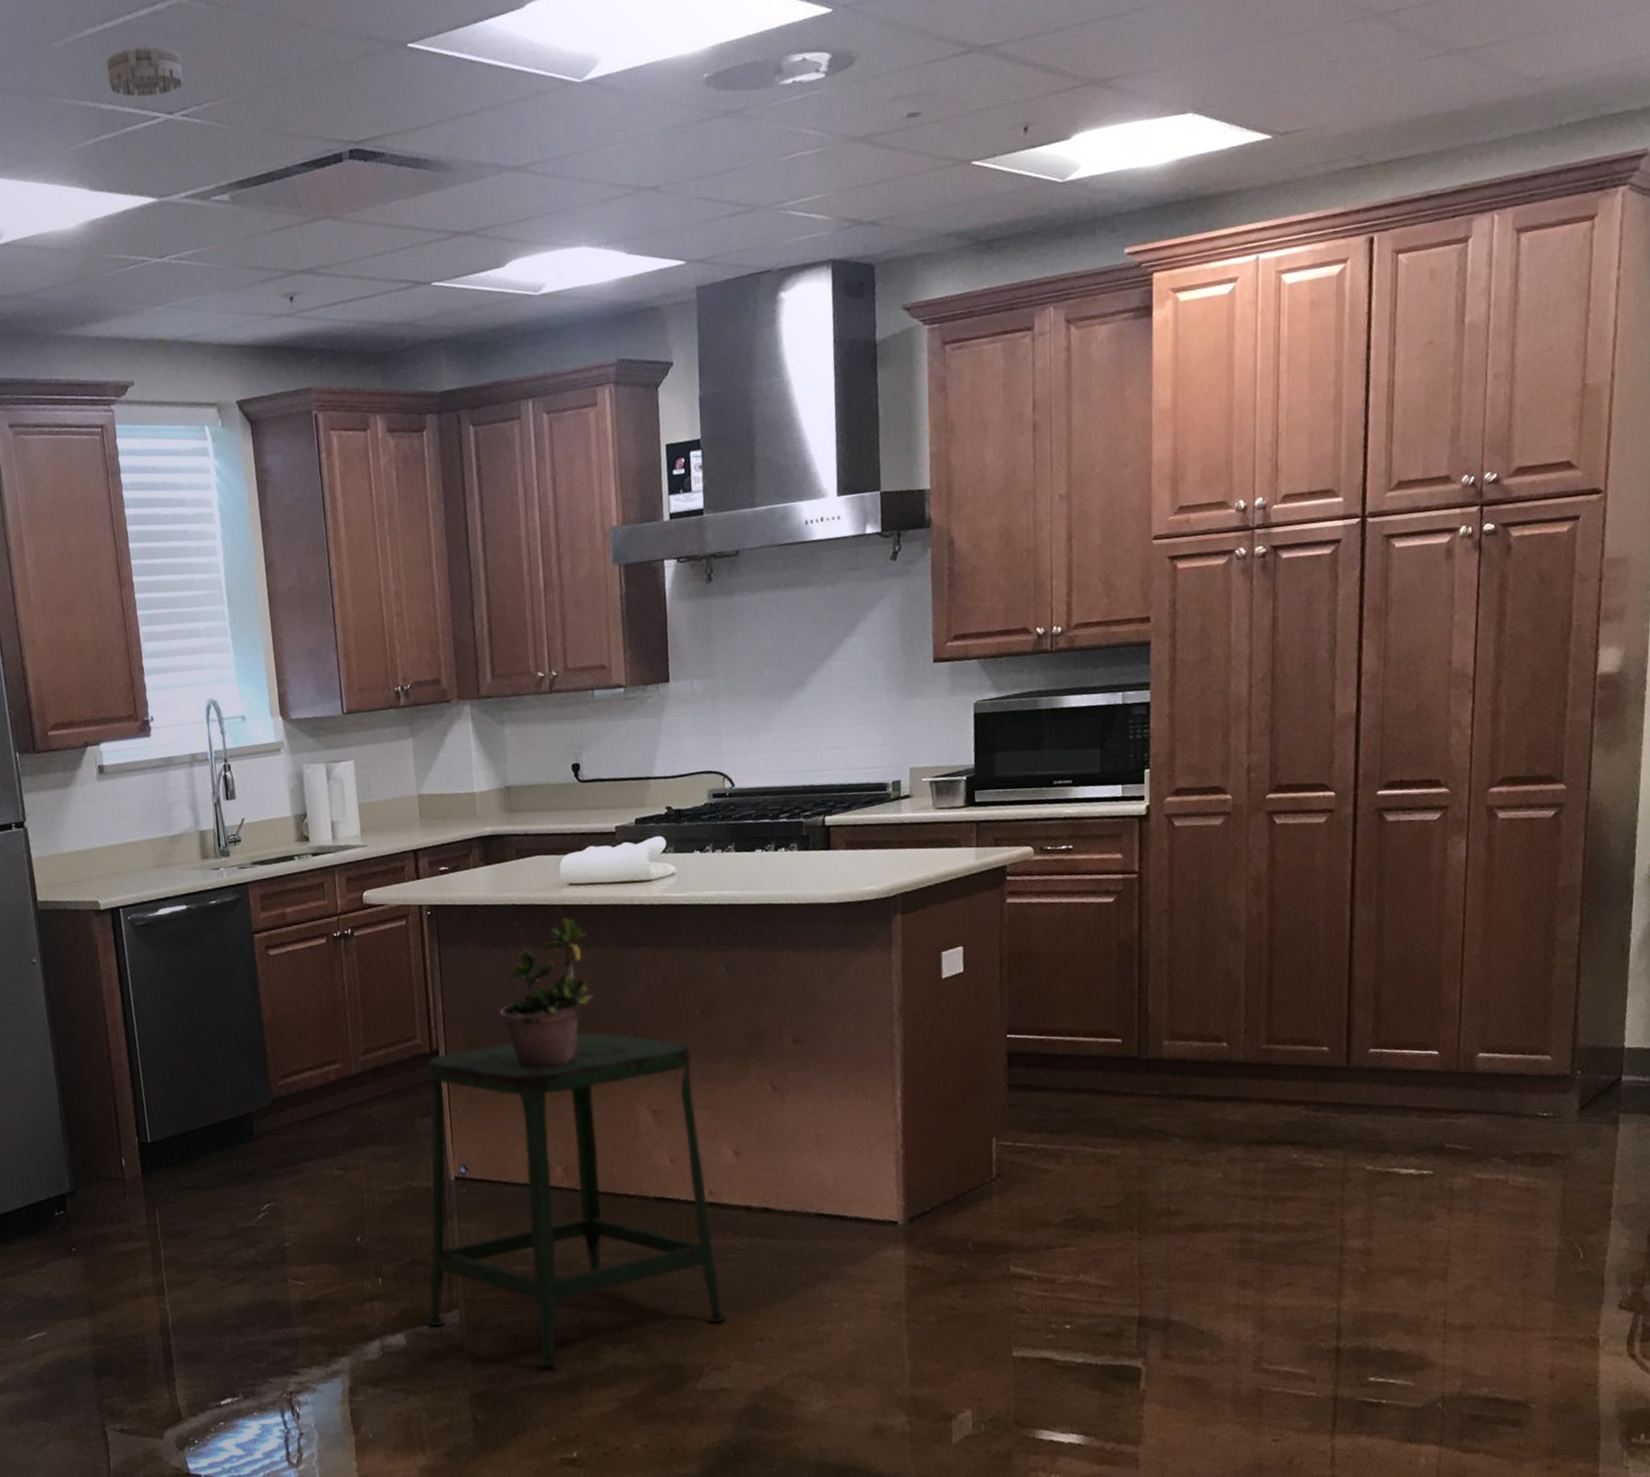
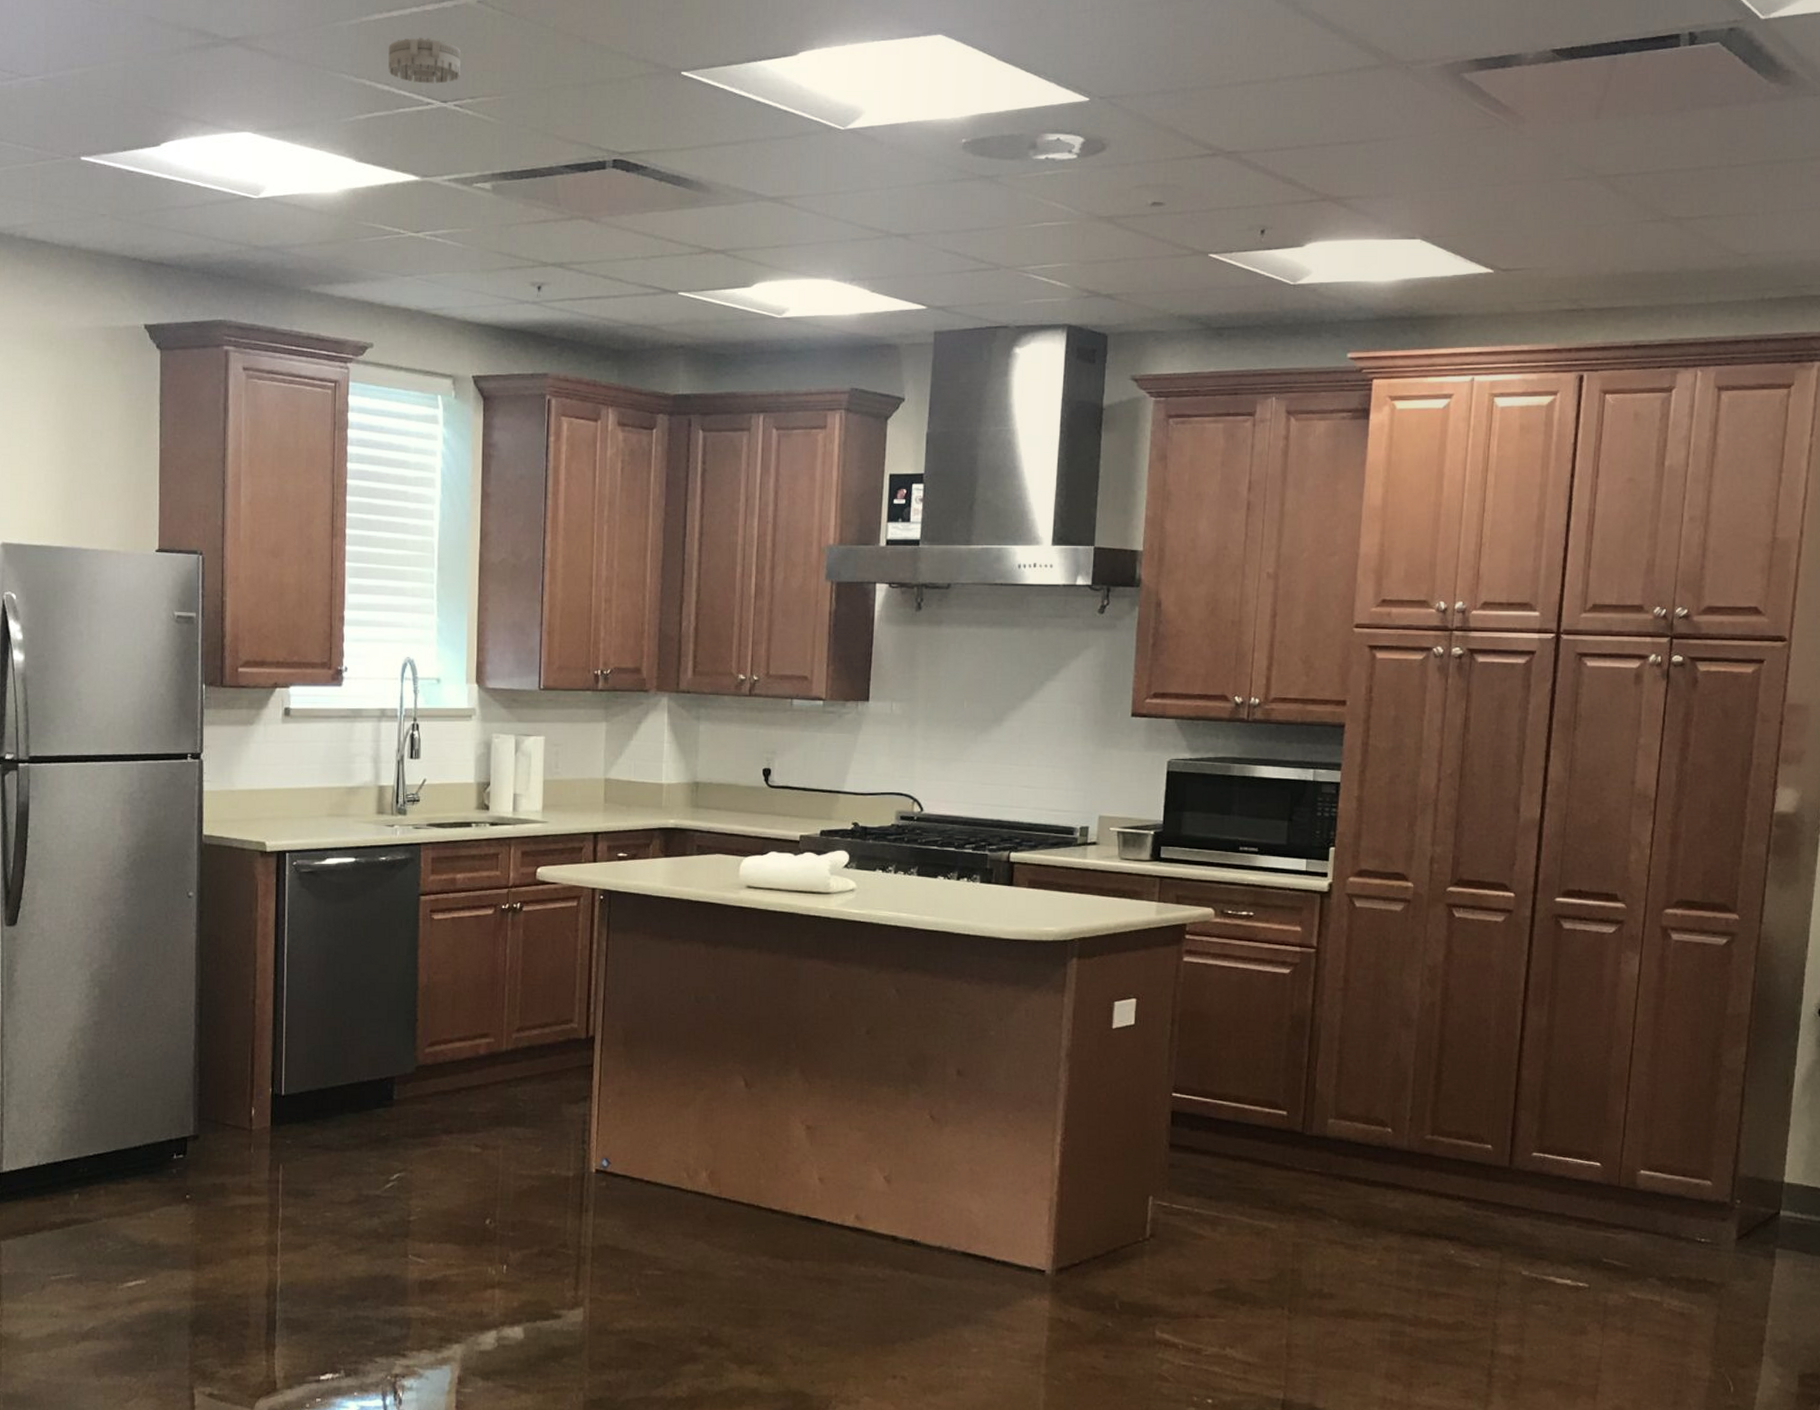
stool: present [427,1032,726,1367] -> none [548,1037,860,1379]
potted plant: present [499,908,594,1068] -> none [661,909,759,1069]

